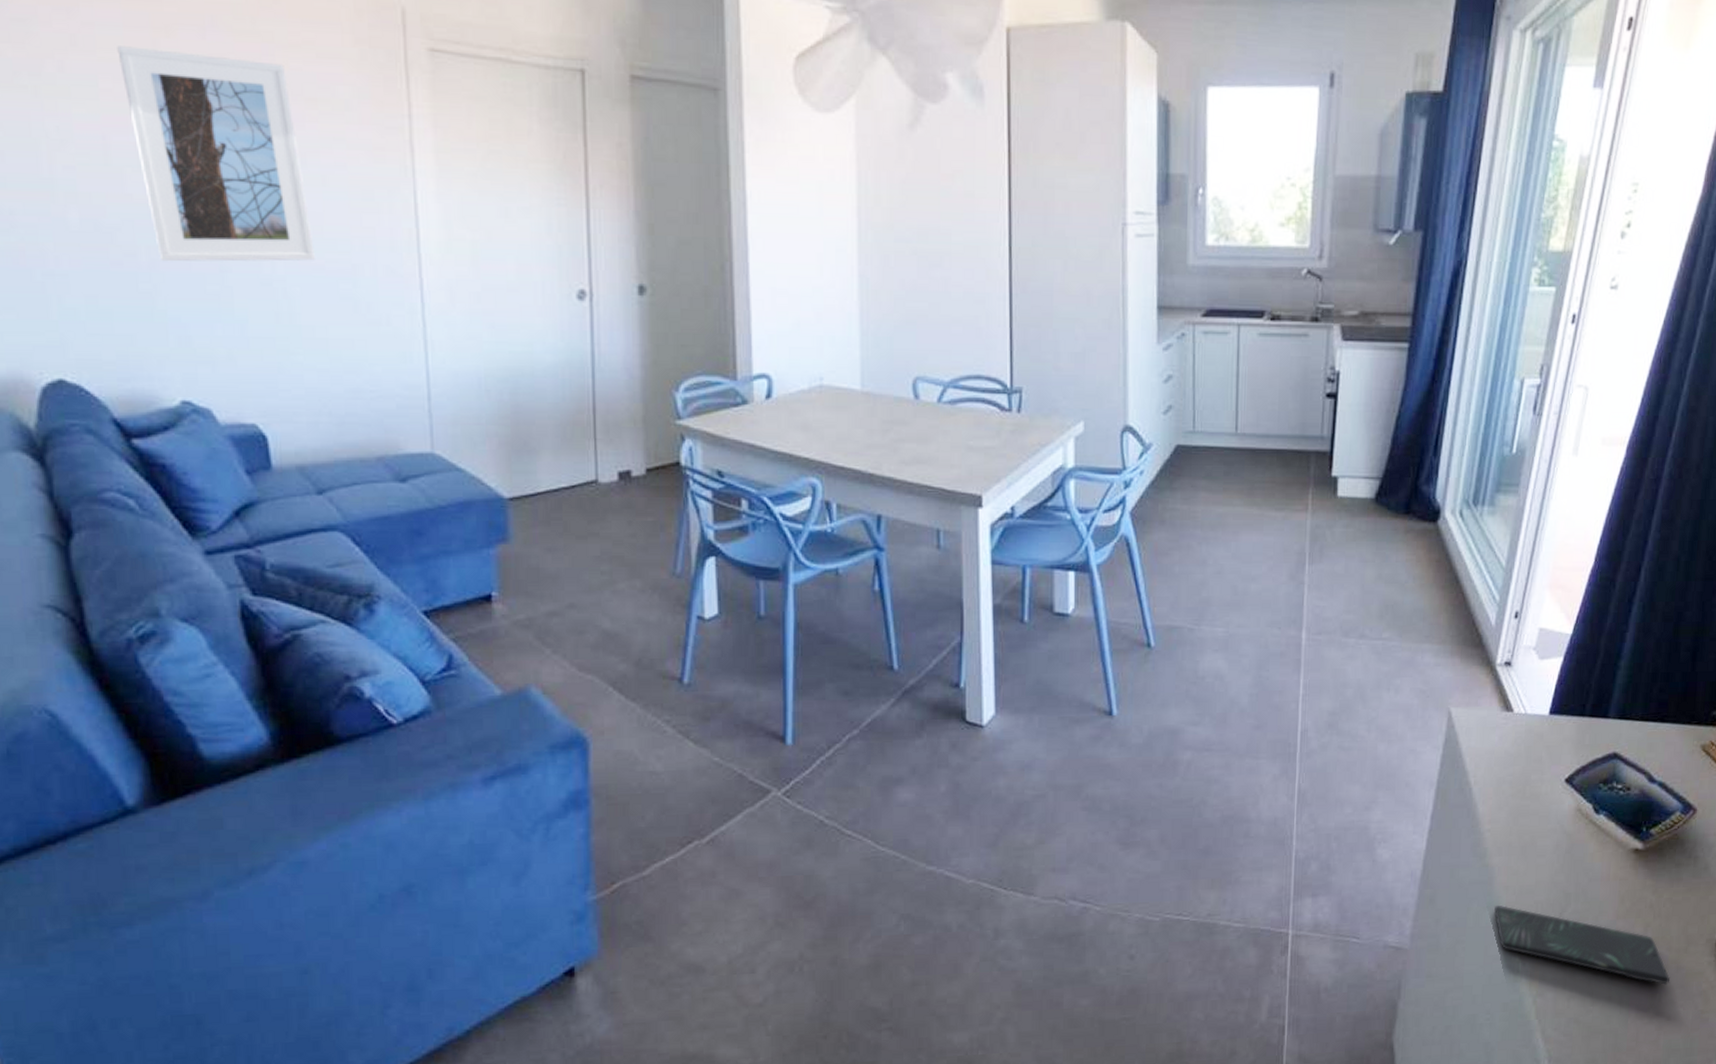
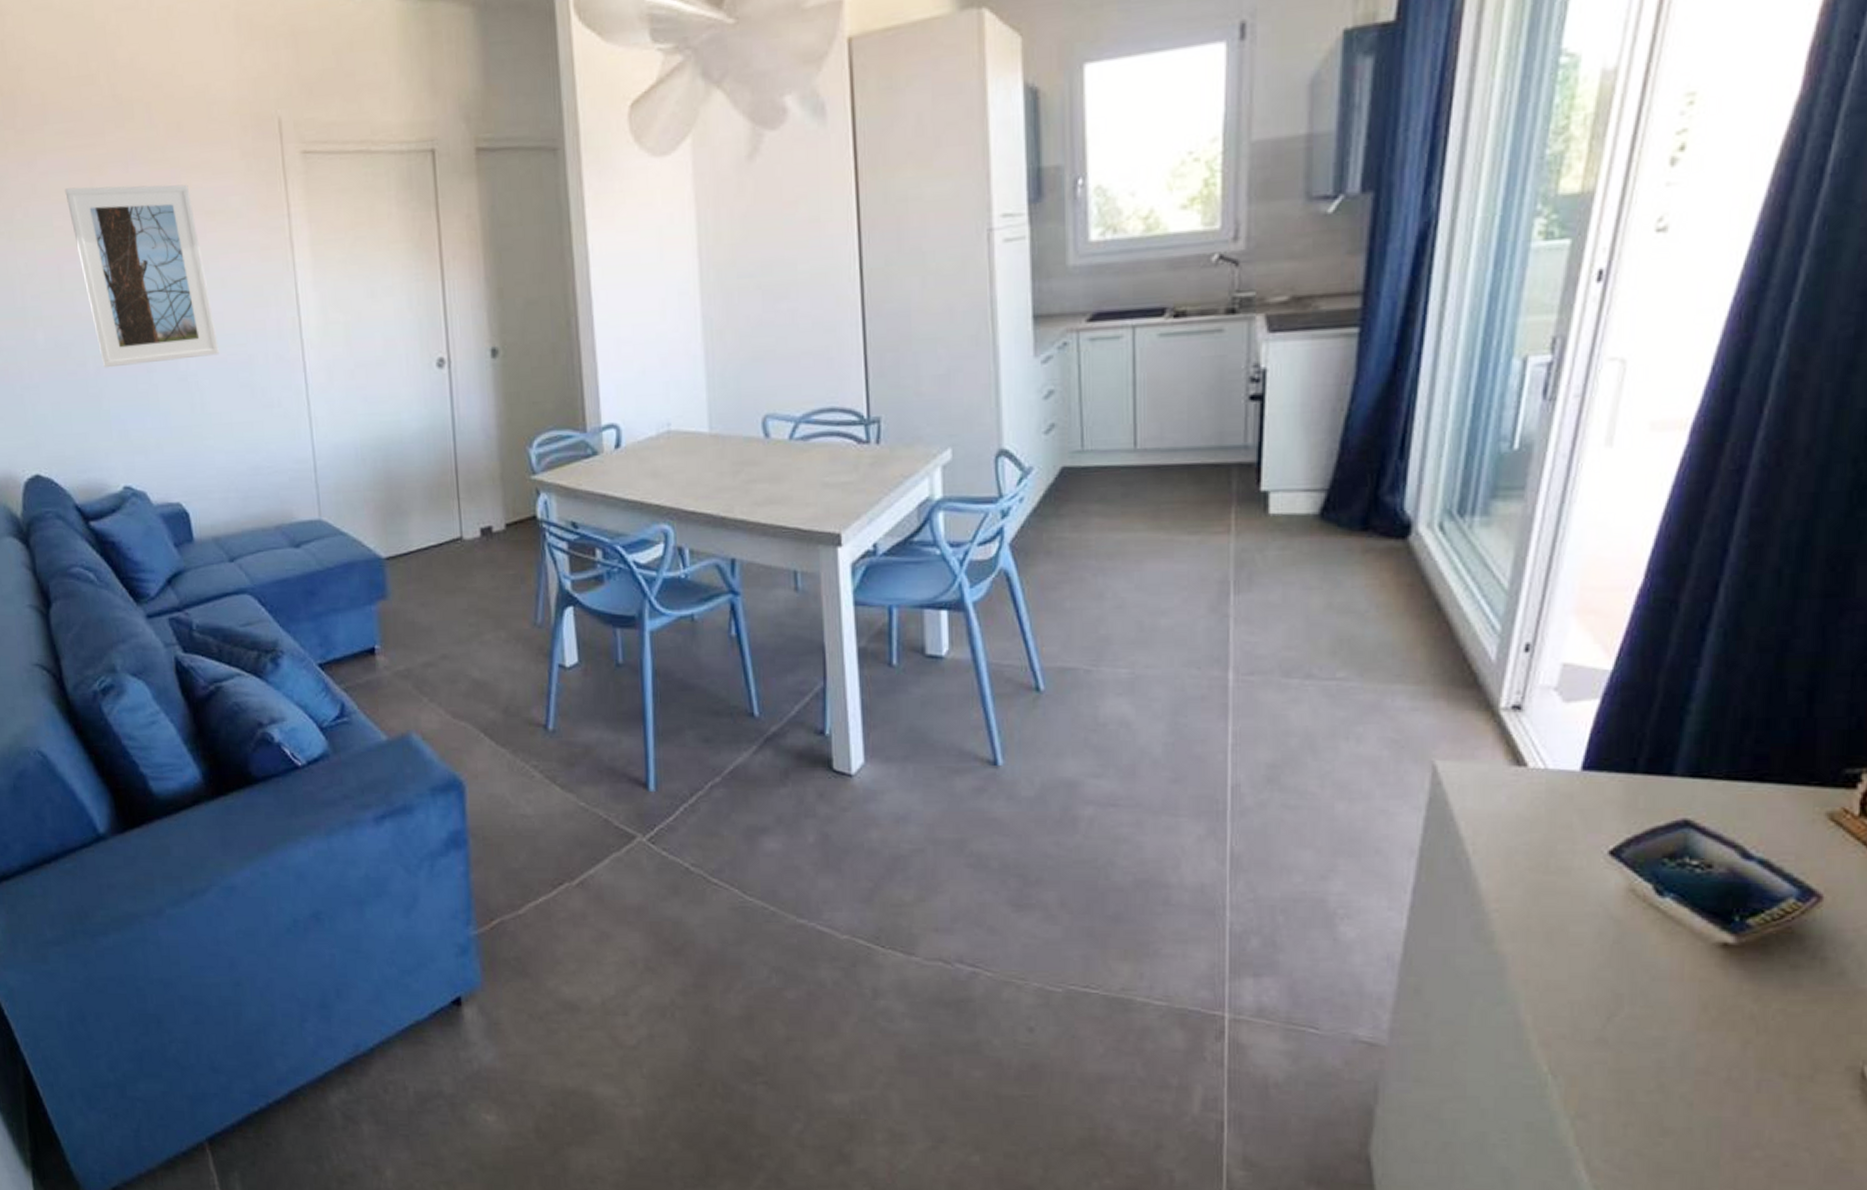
smartphone: present [1494,905,1671,985] -> none [1508,1001,1787,1120]

